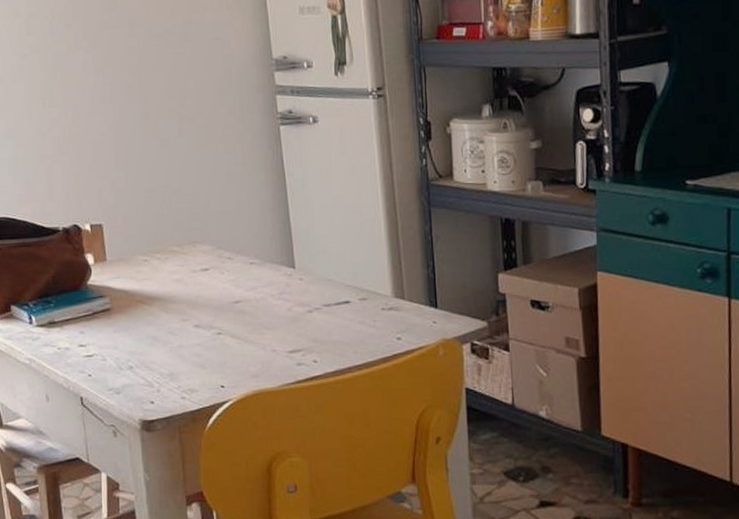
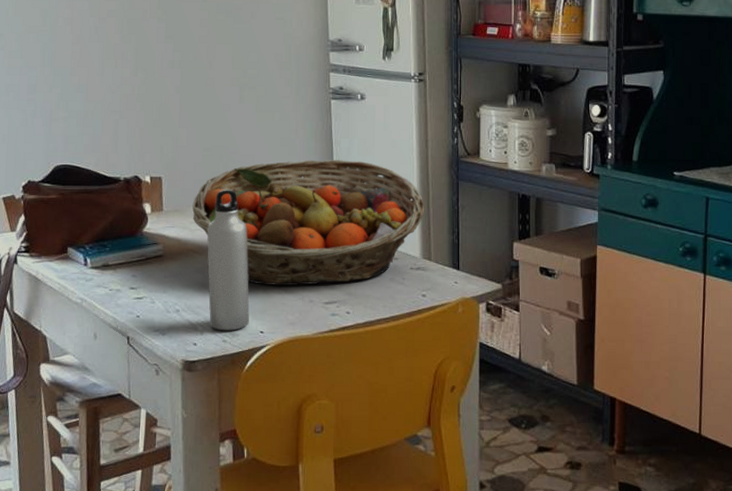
fruit basket: none [137,192,394,336] -> present [192,160,425,286]
water bottle: none [155,232,208,387] -> present [207,189,250,331]

